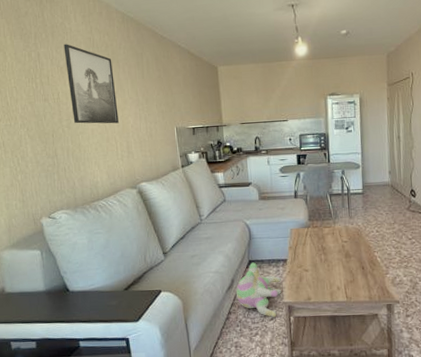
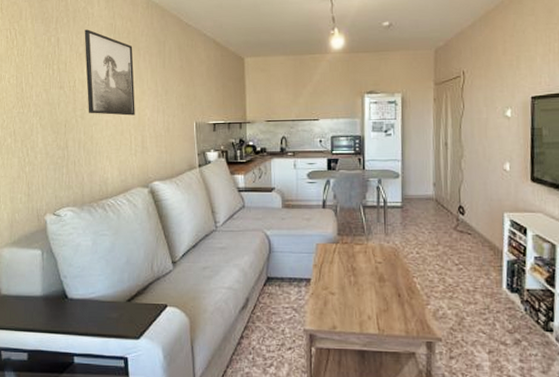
plush toy: present [235,262,282,318] -> none [250,280,303,347]

